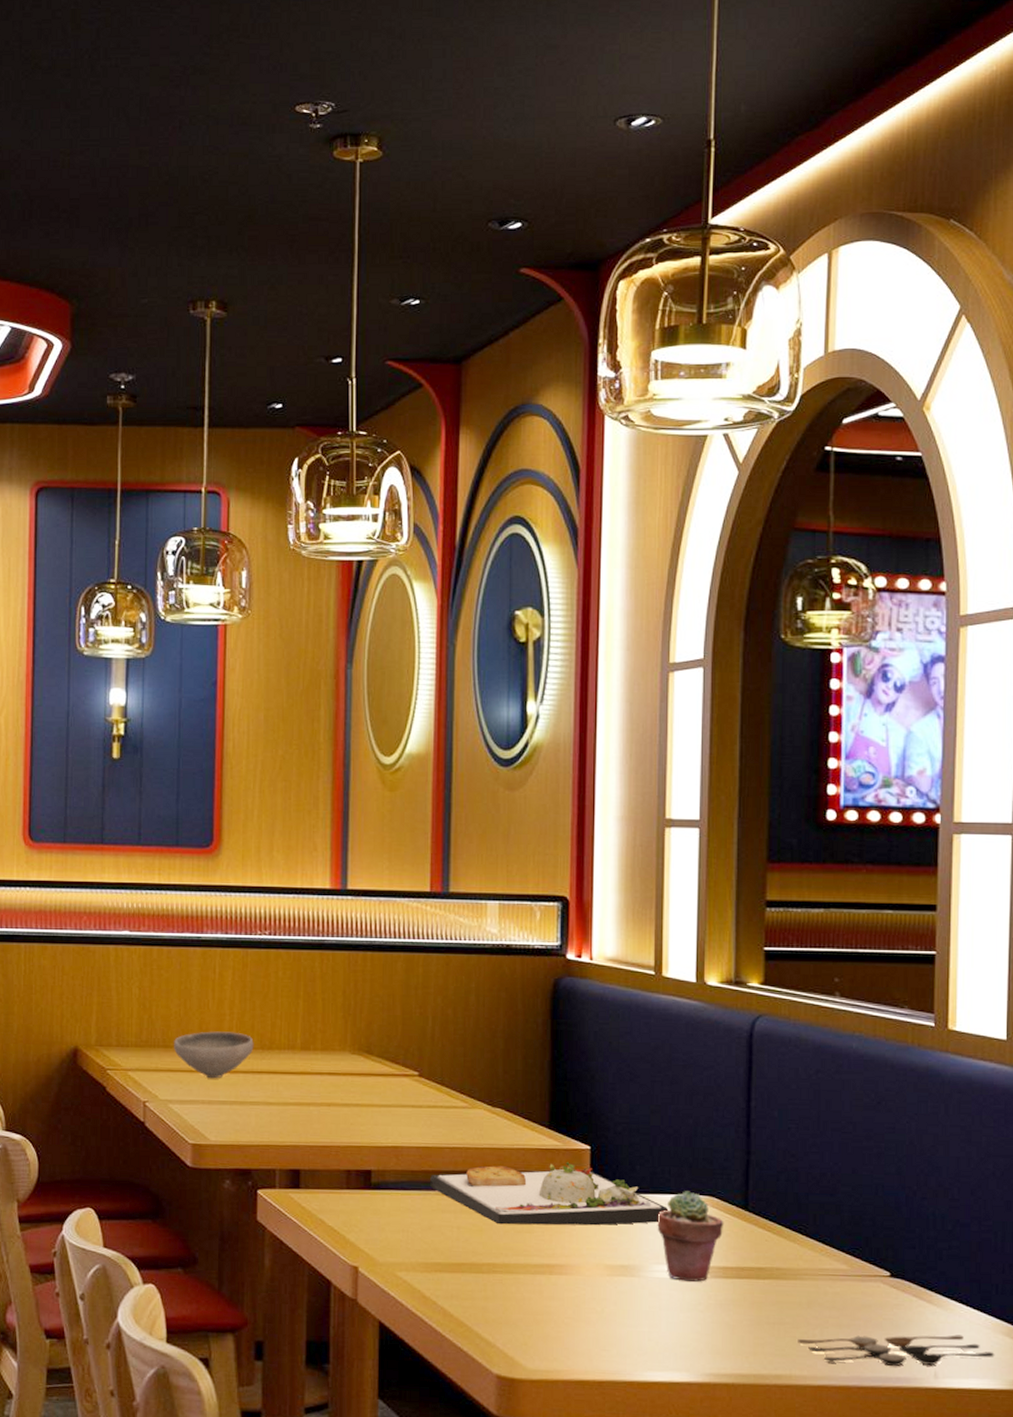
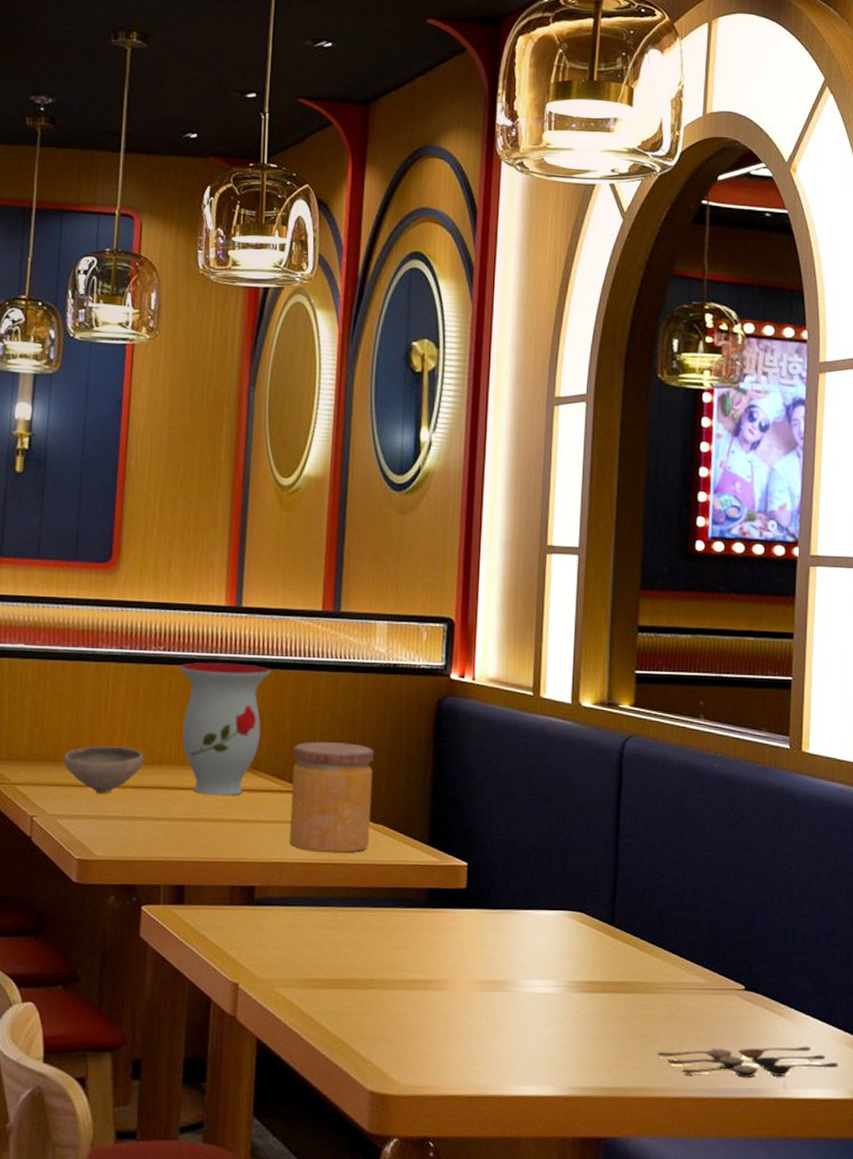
vase: none [285,946,380,1080] -> present [179,662,271,796]
jar: none [405,1025,490,1138] -> present [290,742,375,854]
dinner plate: present [430,1162,669,1226] -> none [312,878,540,941]
potted succulent: present [657,1191,724,1282] -> none [528,907,592,996]

